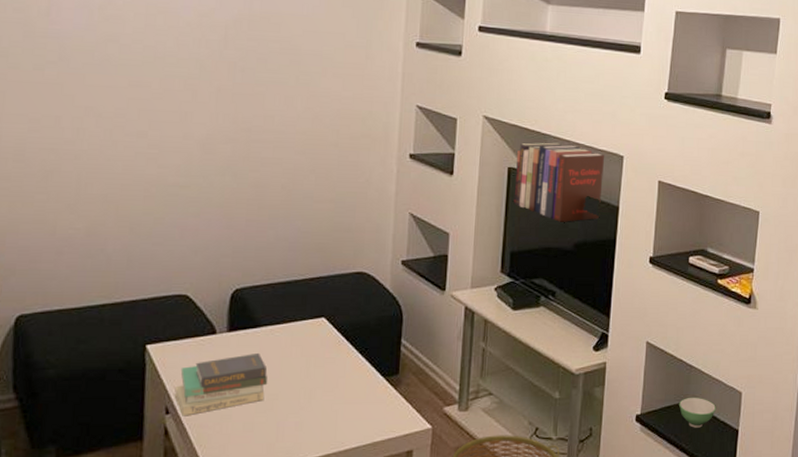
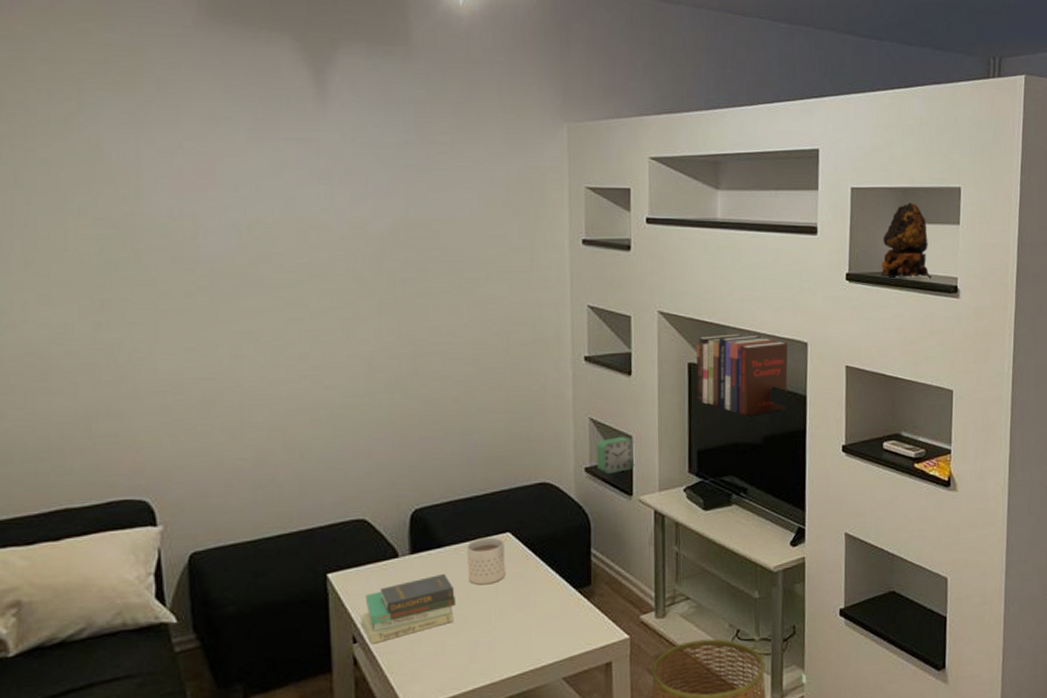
mug: none [281,321,319,367] -> present [466,537,505,585]
alarm clock: none [413,233,451,269] -> present [597,437,635,475]
bowl: present [678,397,717,428] -> none [882,586,923,618]
decorative figurine: none [698,29,747,103] -> present [880,203,933,278]

